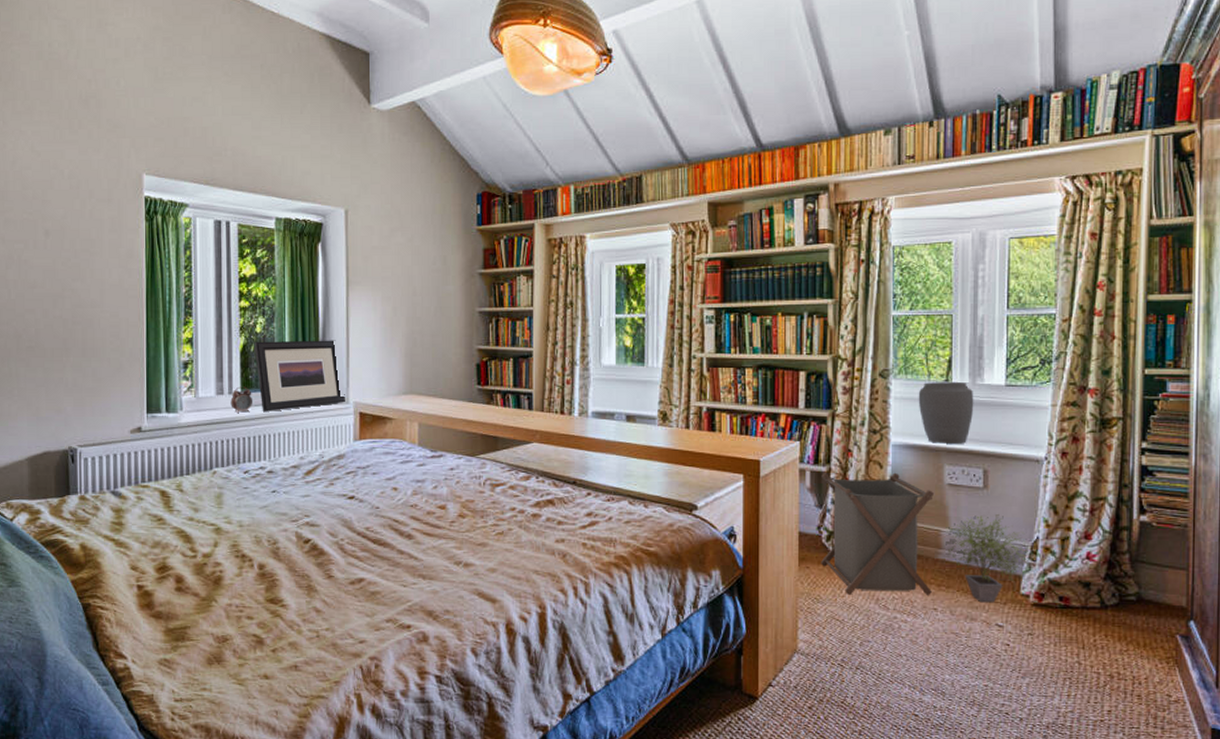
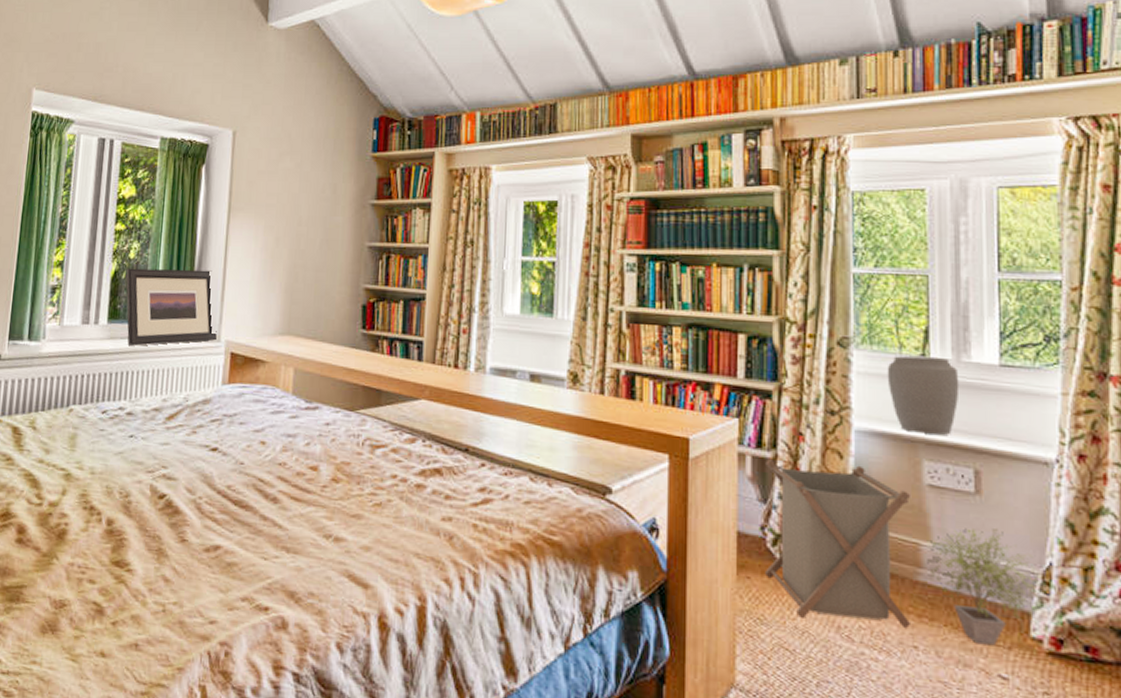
alarm clock: present [230,386,253,414] -> none [95,316,120,346]

